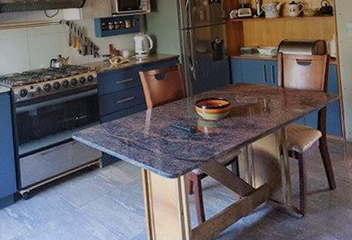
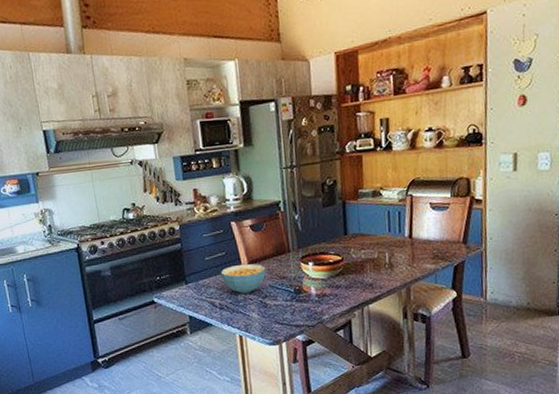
cereal bowl: none [129,107,168,133] -> present [220,264,267,294]

